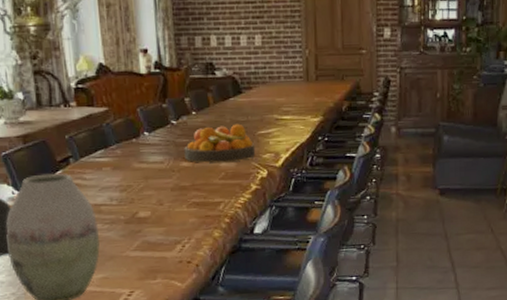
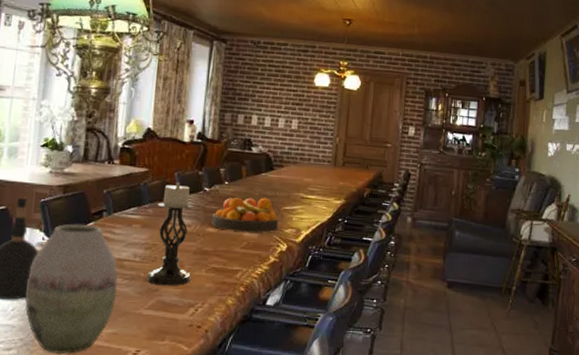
candle holder: none [124,118,173,226] -> present [147,182,193,286]

